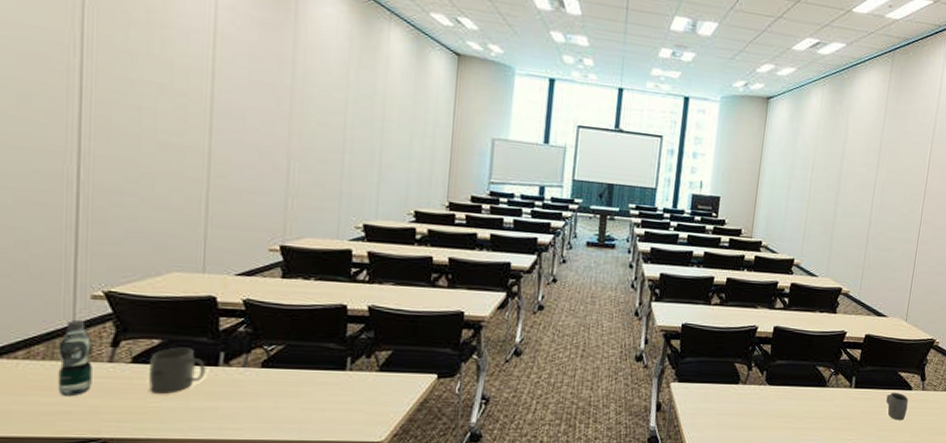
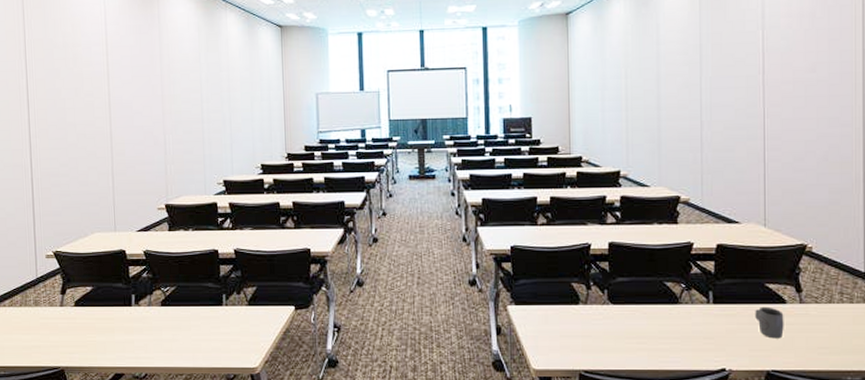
bottle: present [57,319,93,397] -> none [29,274,51,334]
mug: present [148,347,206,395] -> none [85,292,123,331]

